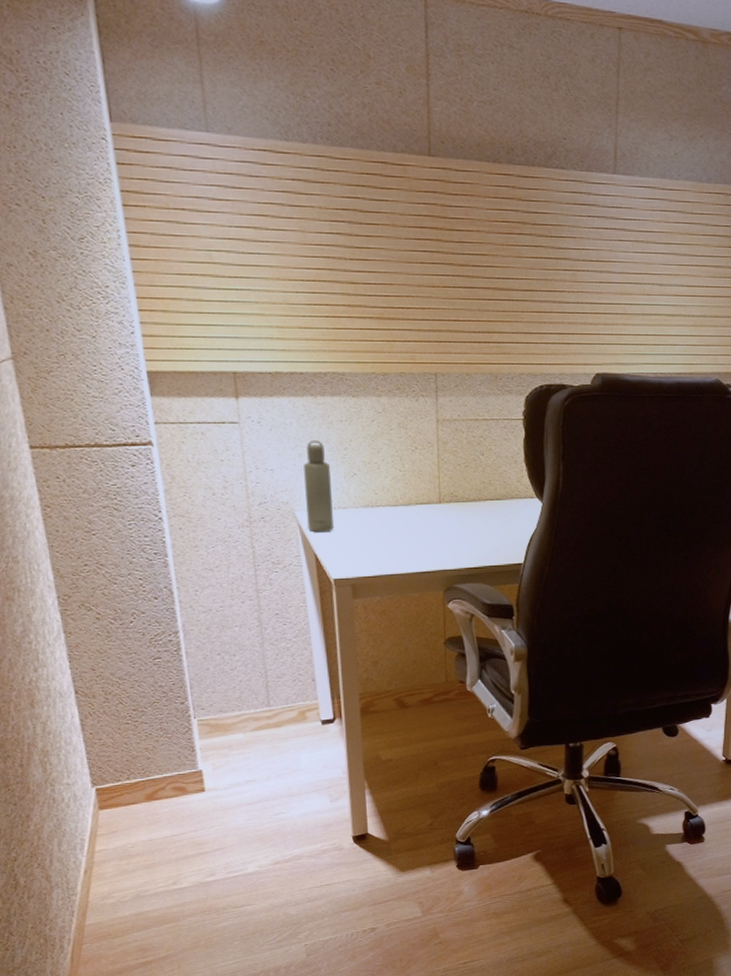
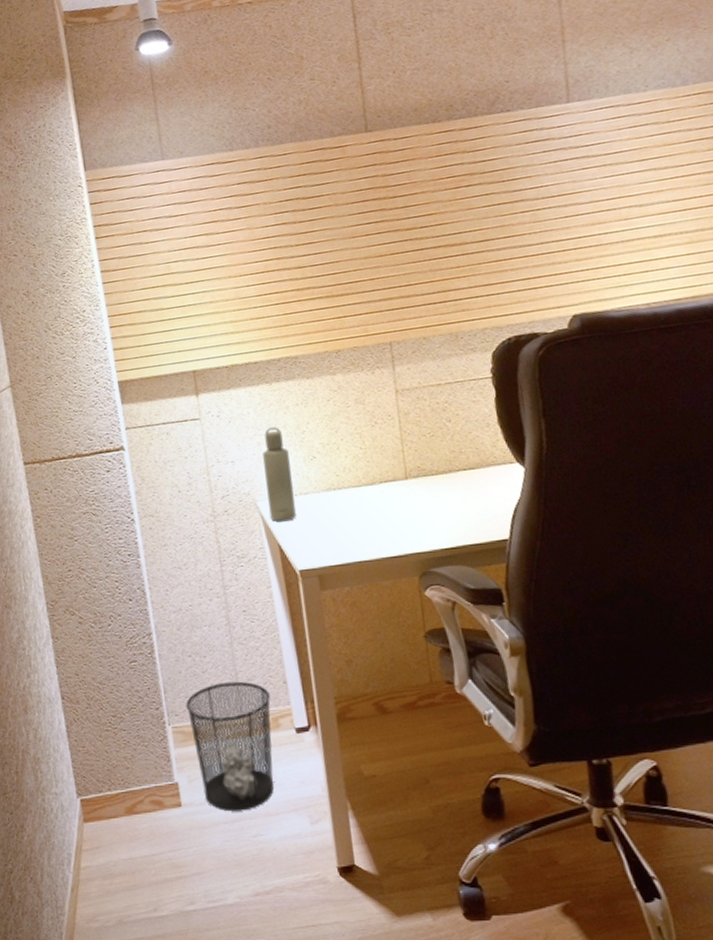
waste bin: none [213,678,298,794] -> present [186,681,274,812]

